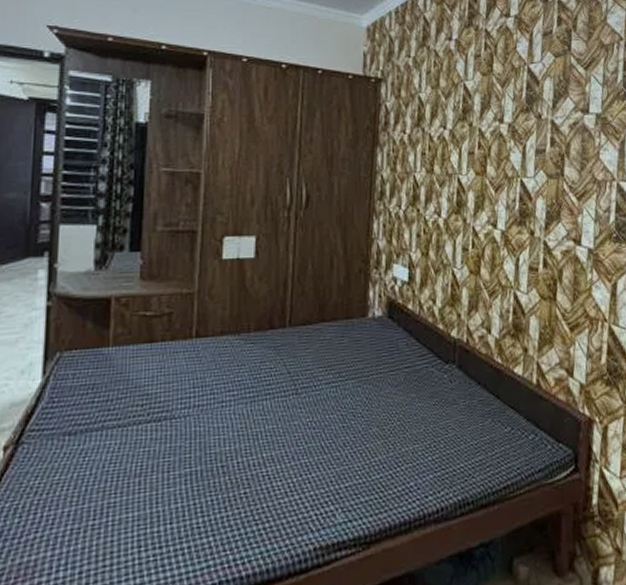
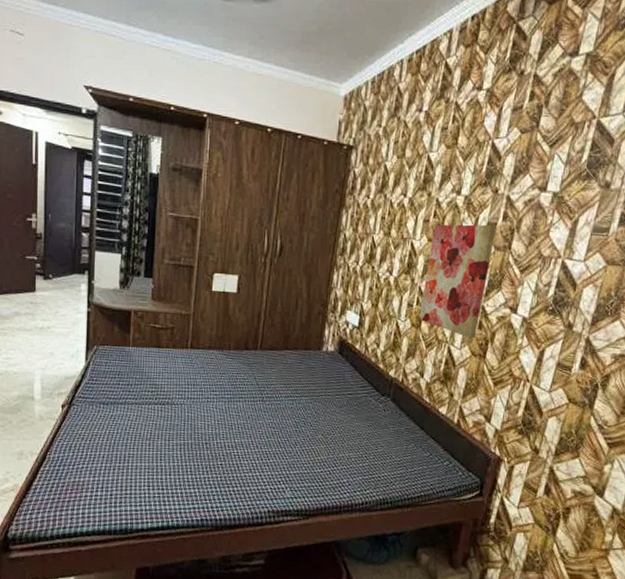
wall art: none [476,151,546,280] -> present [419,224,496,339]

